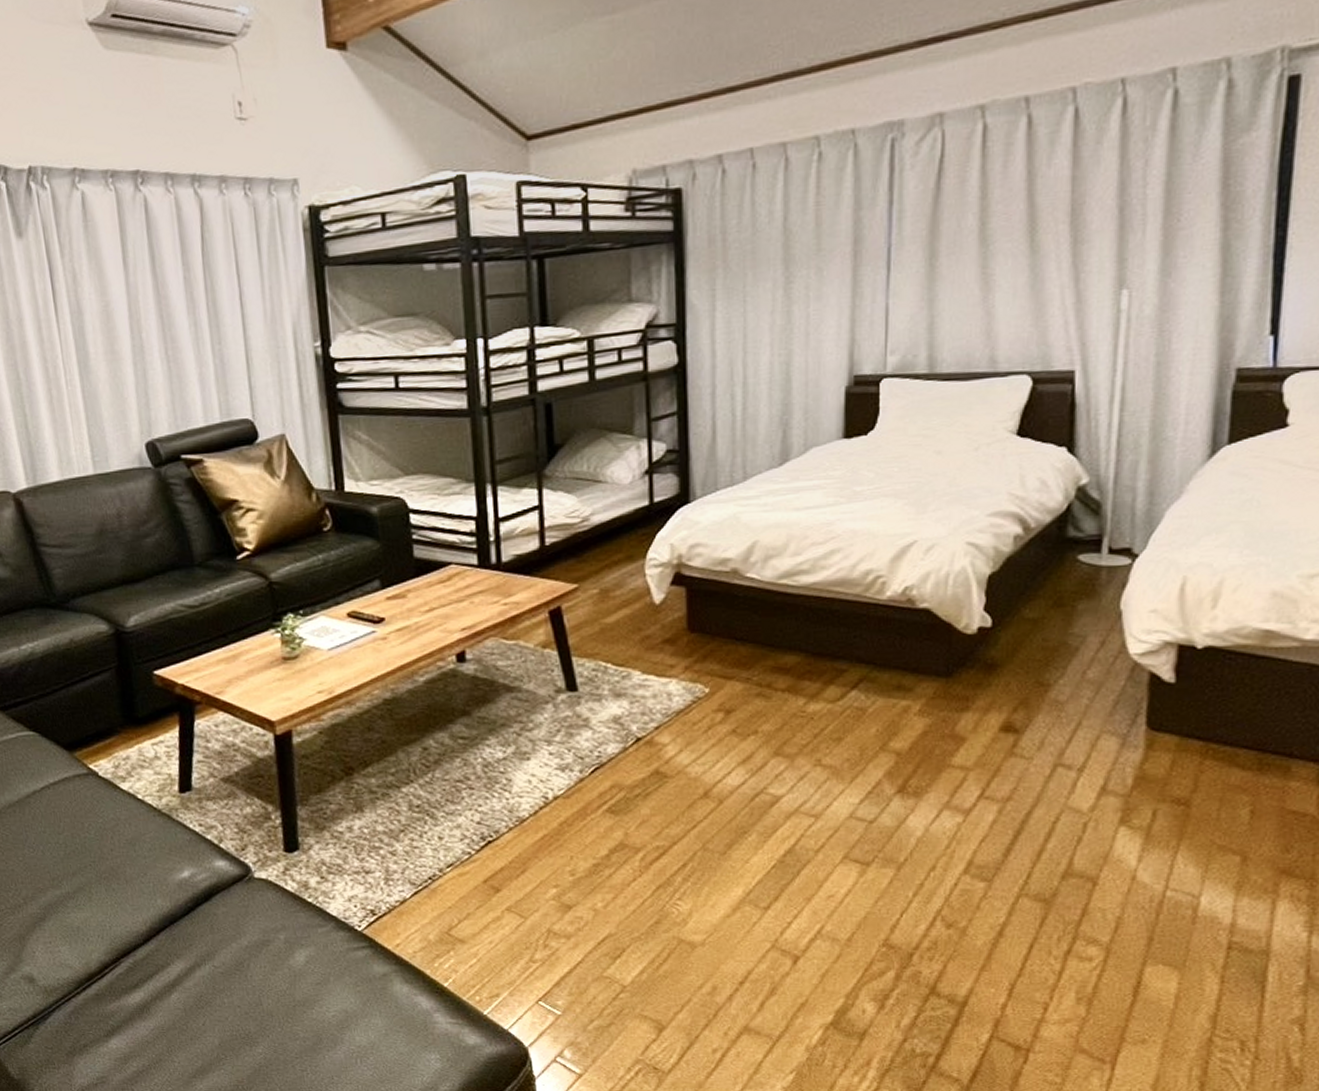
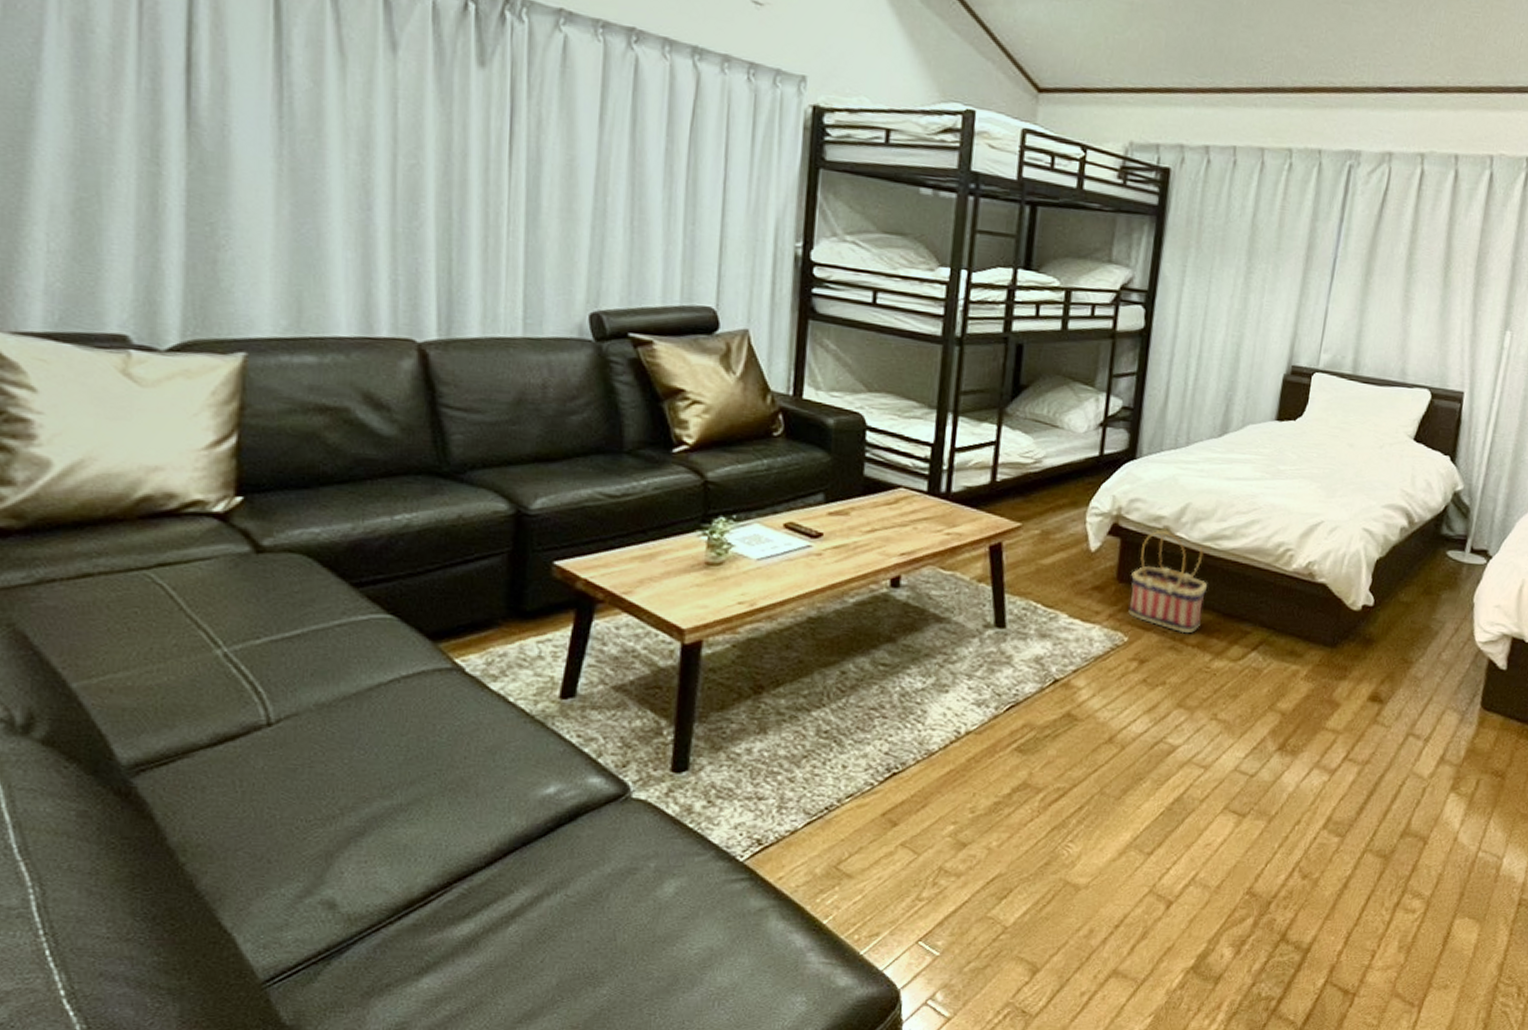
basket: none [703,571,791,679] -> present [1128,529,1208,634]

